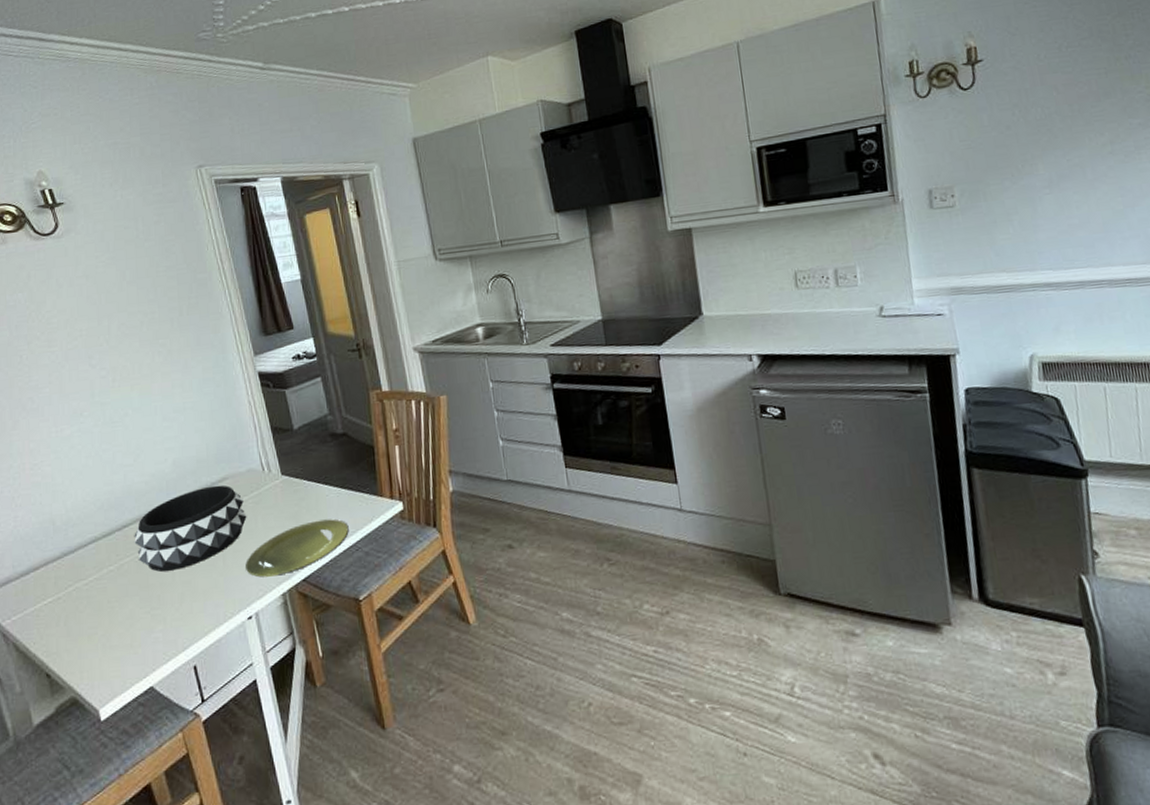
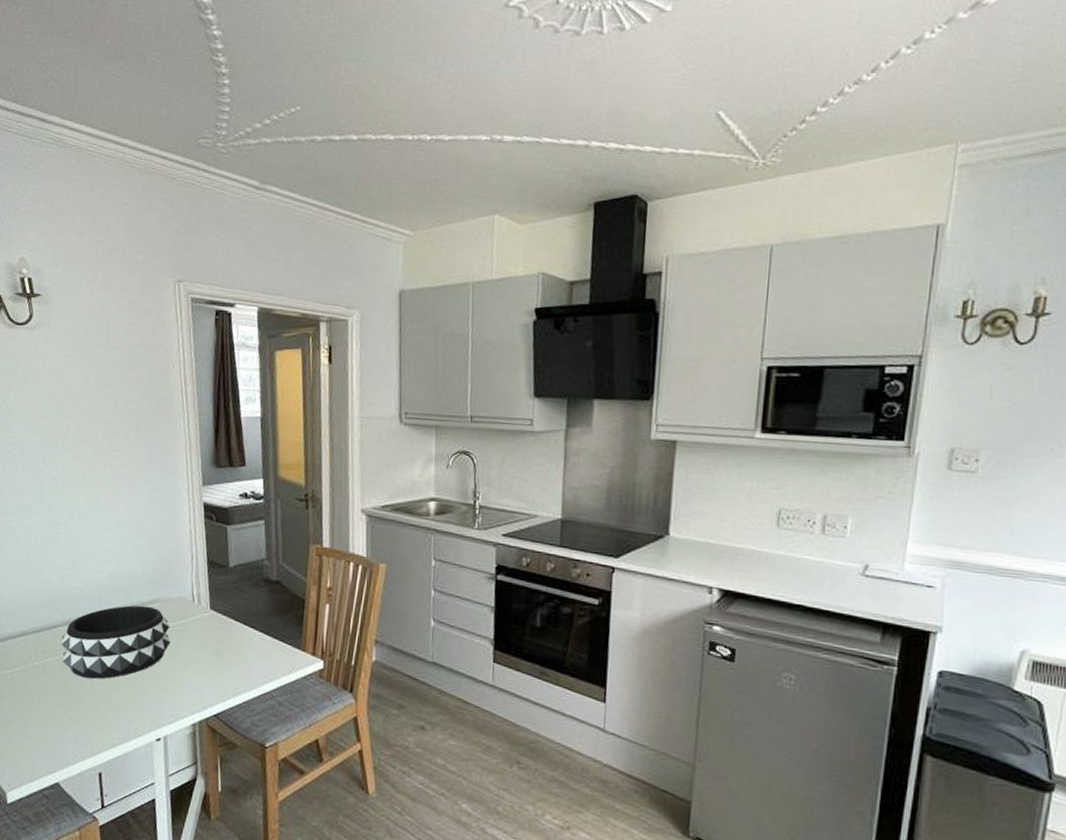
plate: present [245,518,349,578] -> none [162,660,267,706]

